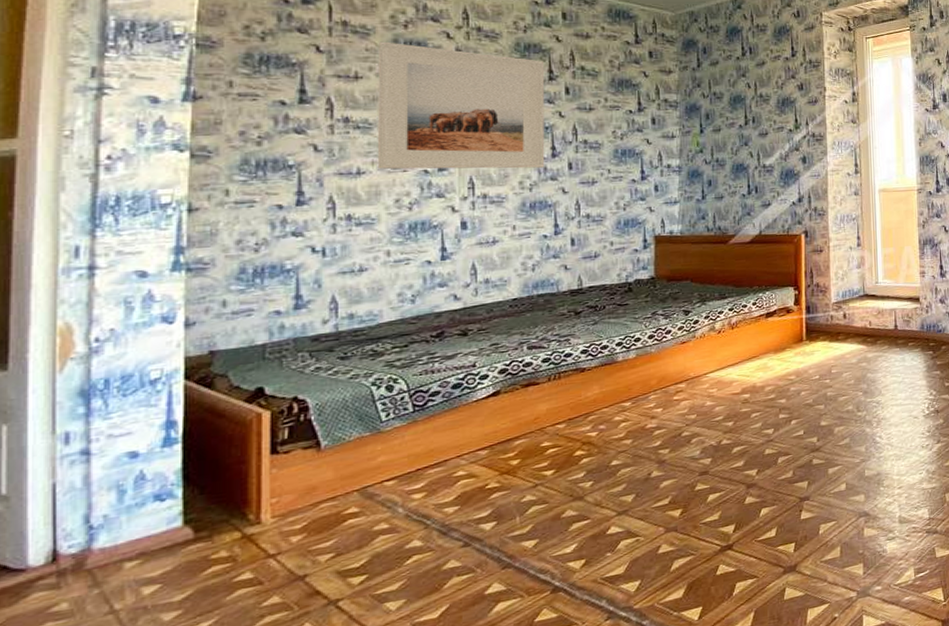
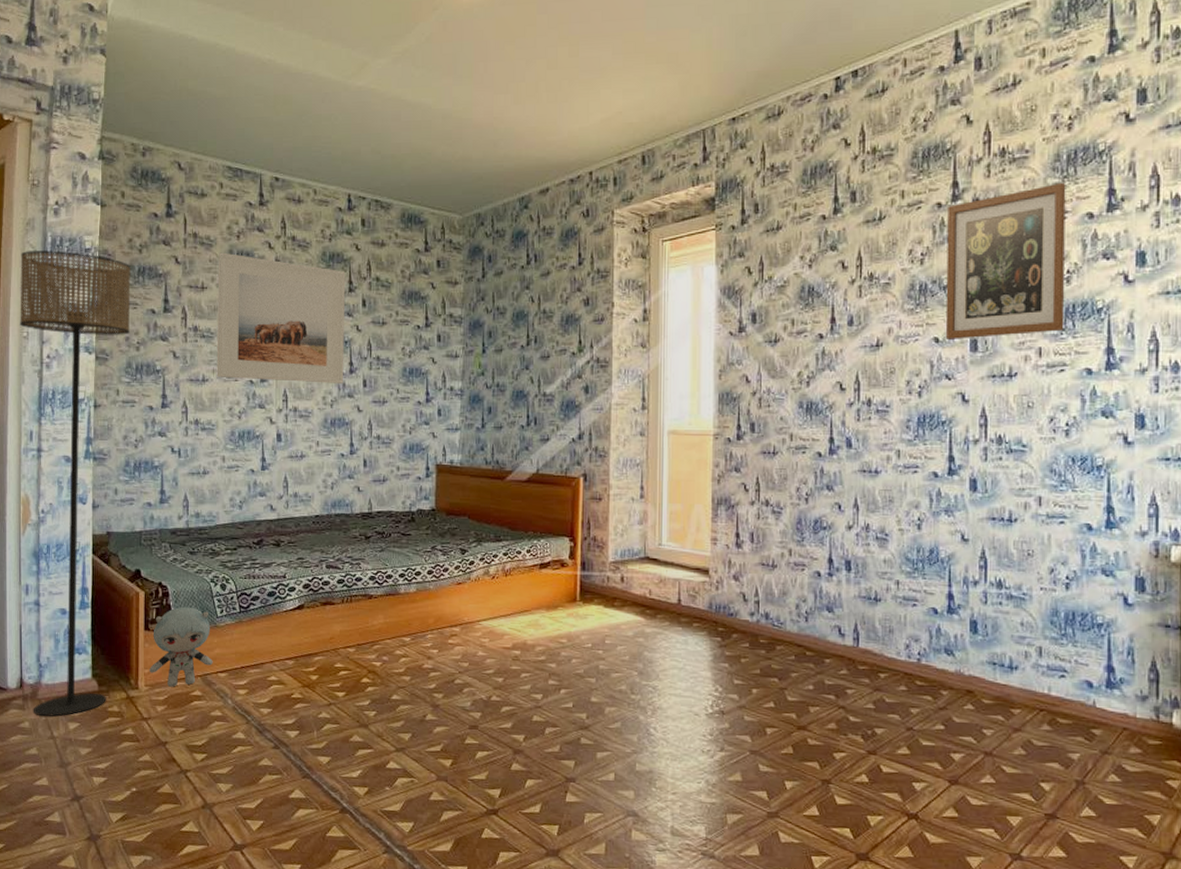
floor lamp: none [57,36,248,591] -> present [20,250,131,717]
plush toy: none [279,416,376,512] -> present [149,606,213,687]

